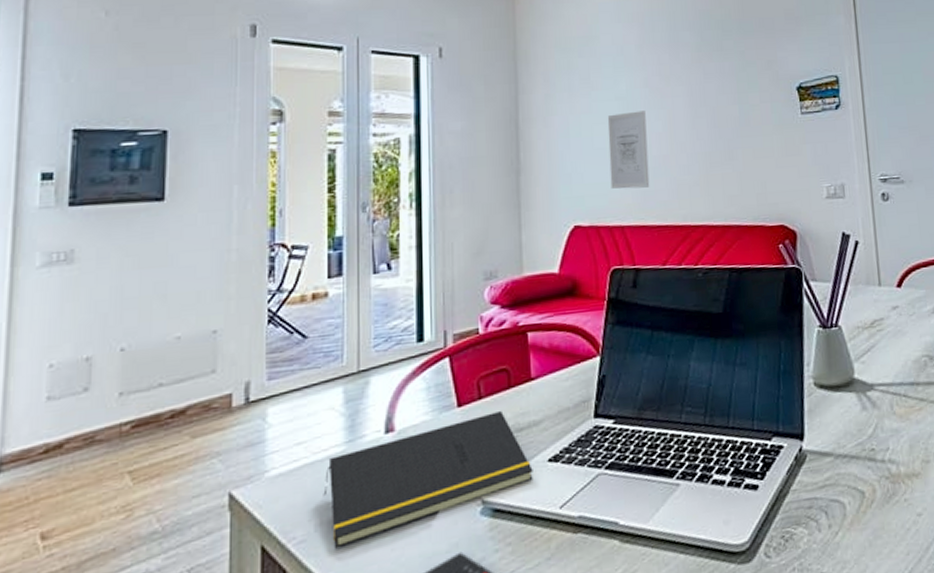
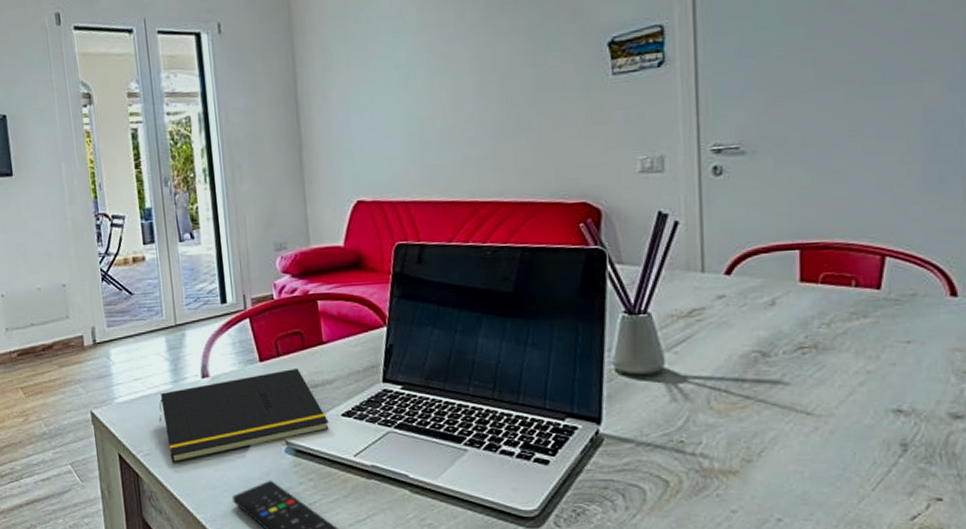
wall art: present [607,111,650,190] -> none [387,79,434,164]

